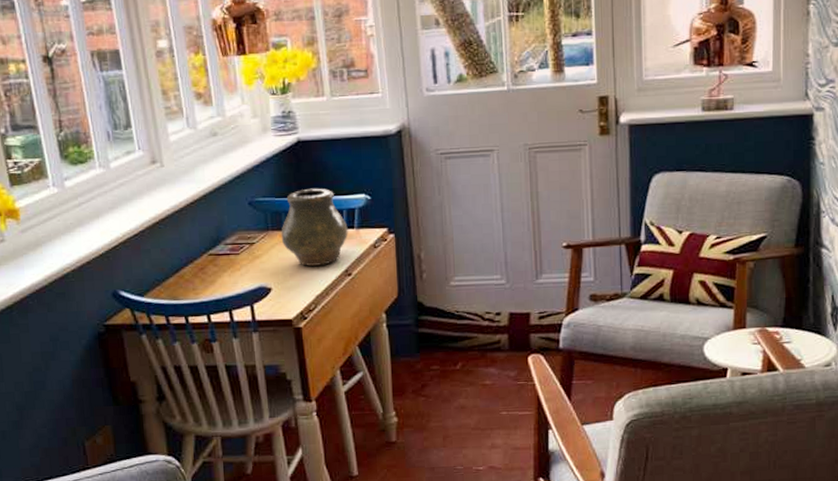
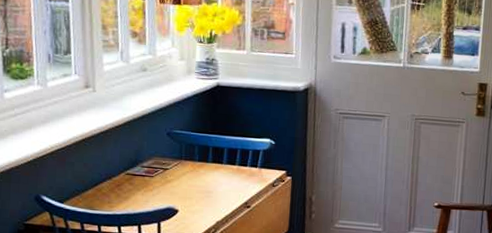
vase: present [281,188,348,266] -> none [192,128,252,196]

